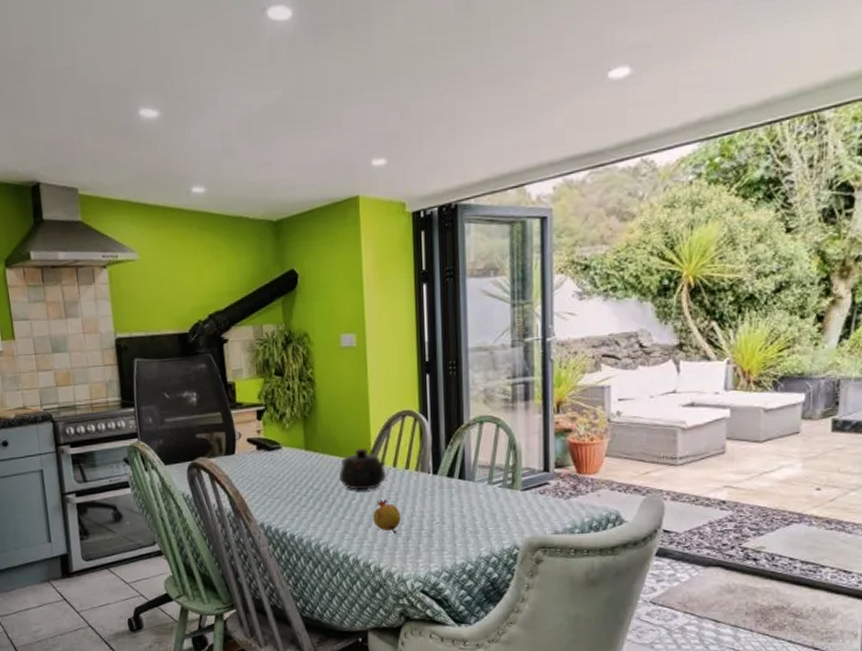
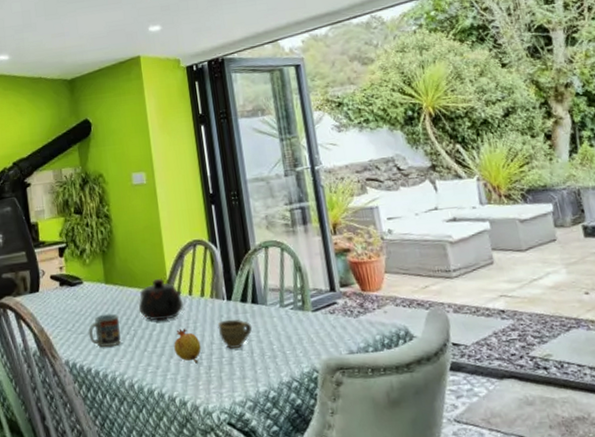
cup: none [284,480,318,512] -> present [88,313,121,347]
cup: none [420,493,457,523] -> present [218,319,253,350]

